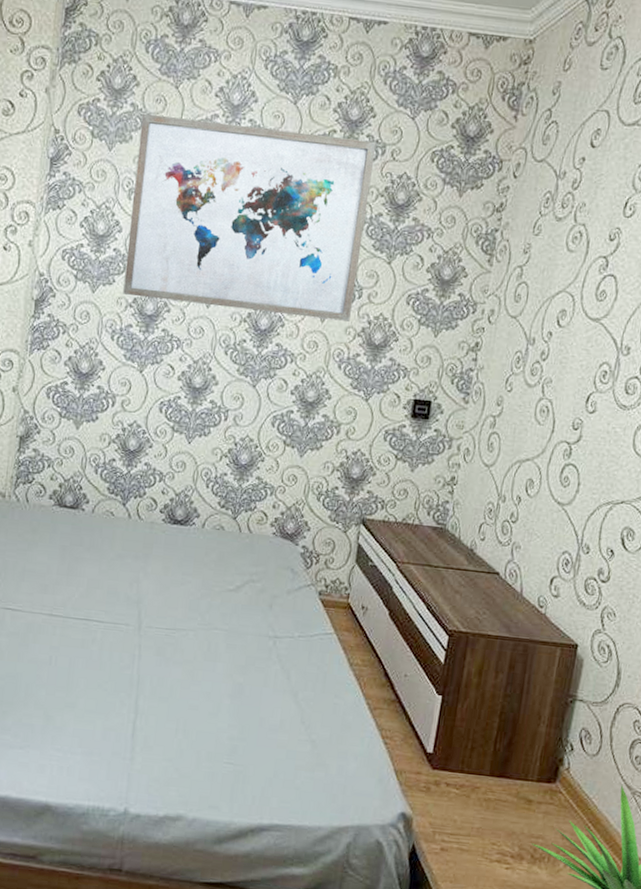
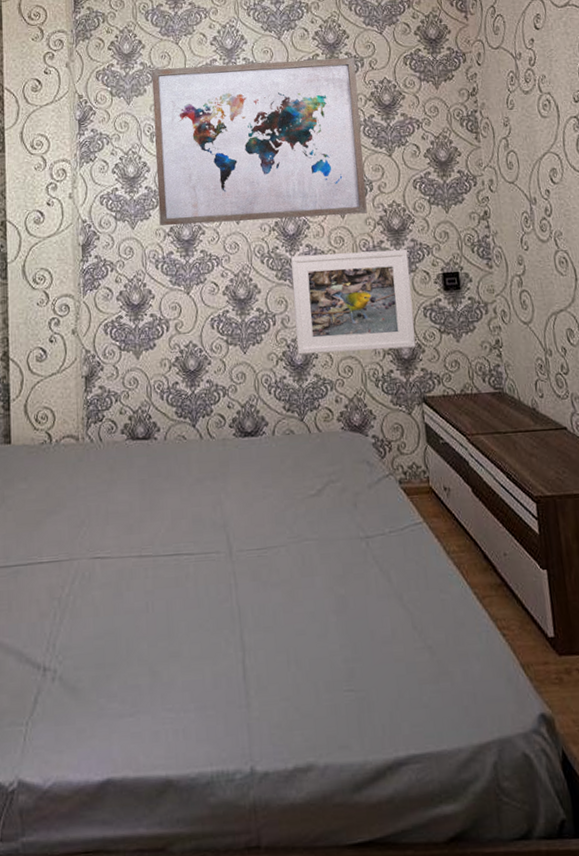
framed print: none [244,352,383,469] -> present [291,249,416,355]

